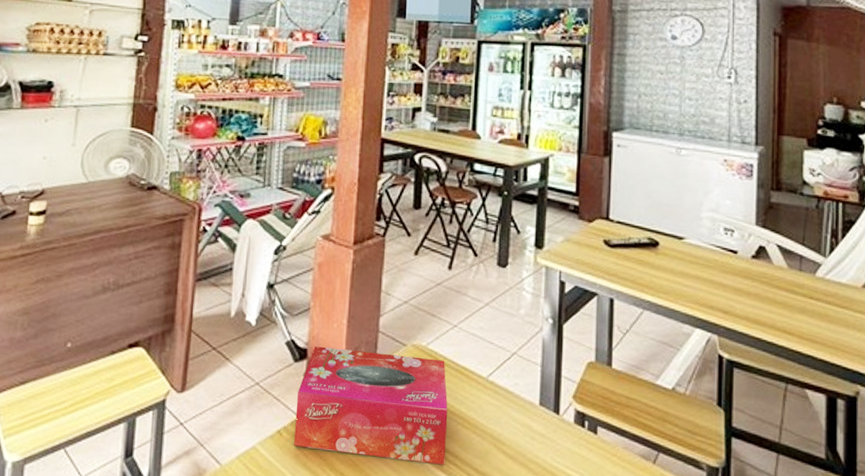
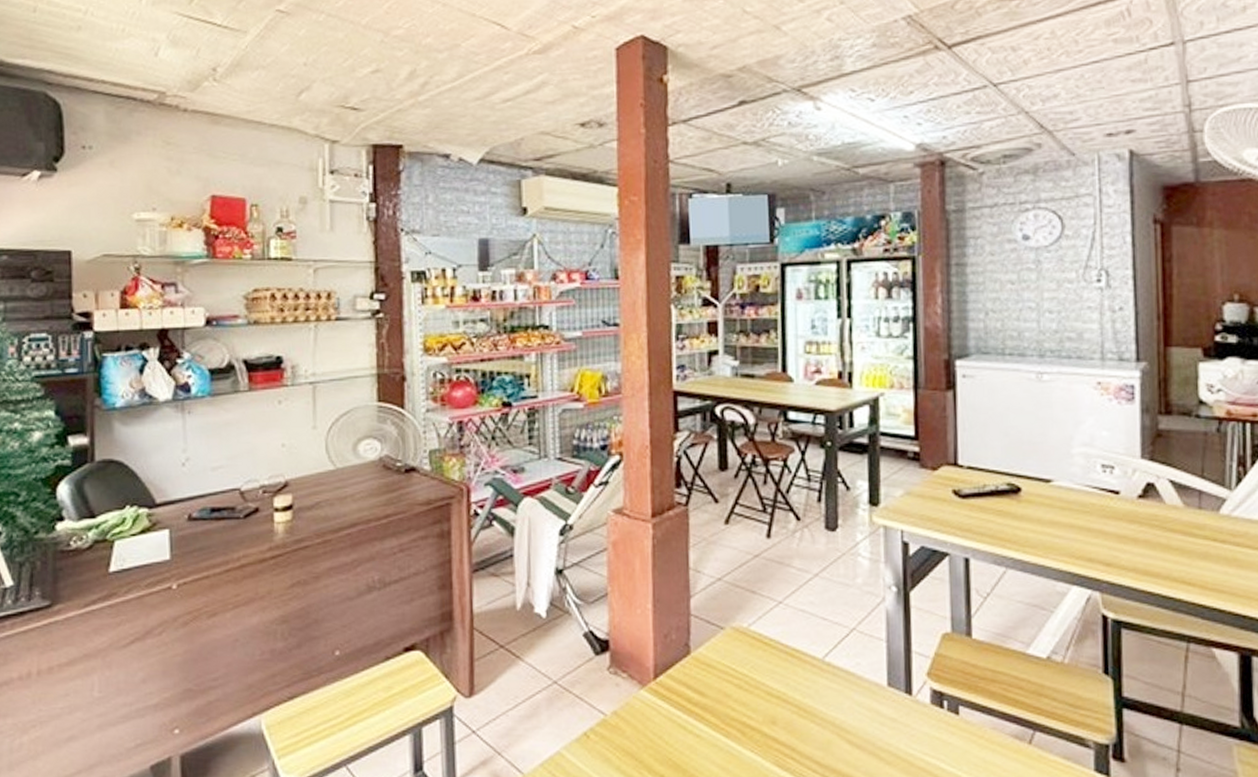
tissue box: present [294,346,448,465] -> none [602,636,781,760]

